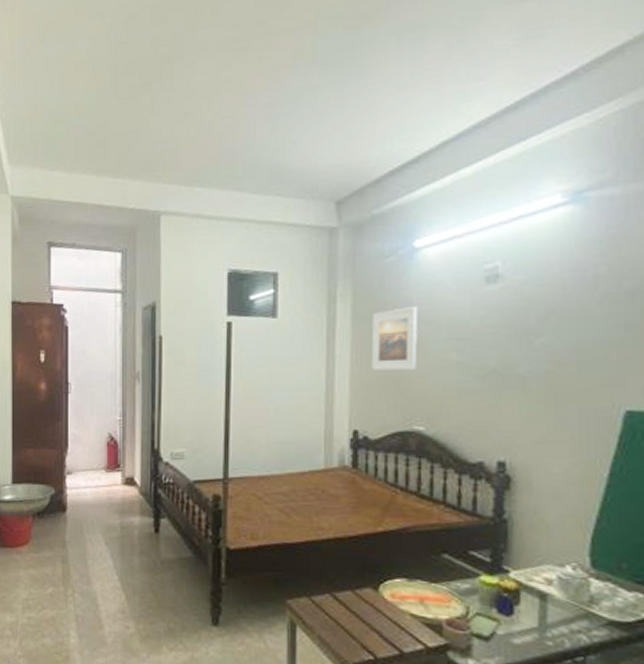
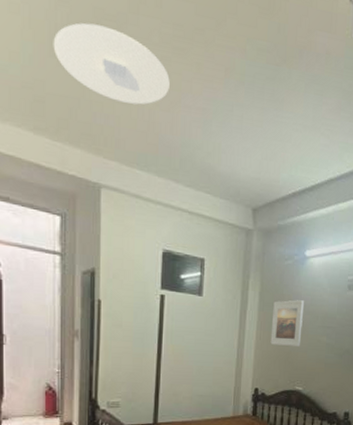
ceiling light: none [114,52,230,123] -> present [53,22,170,105]

